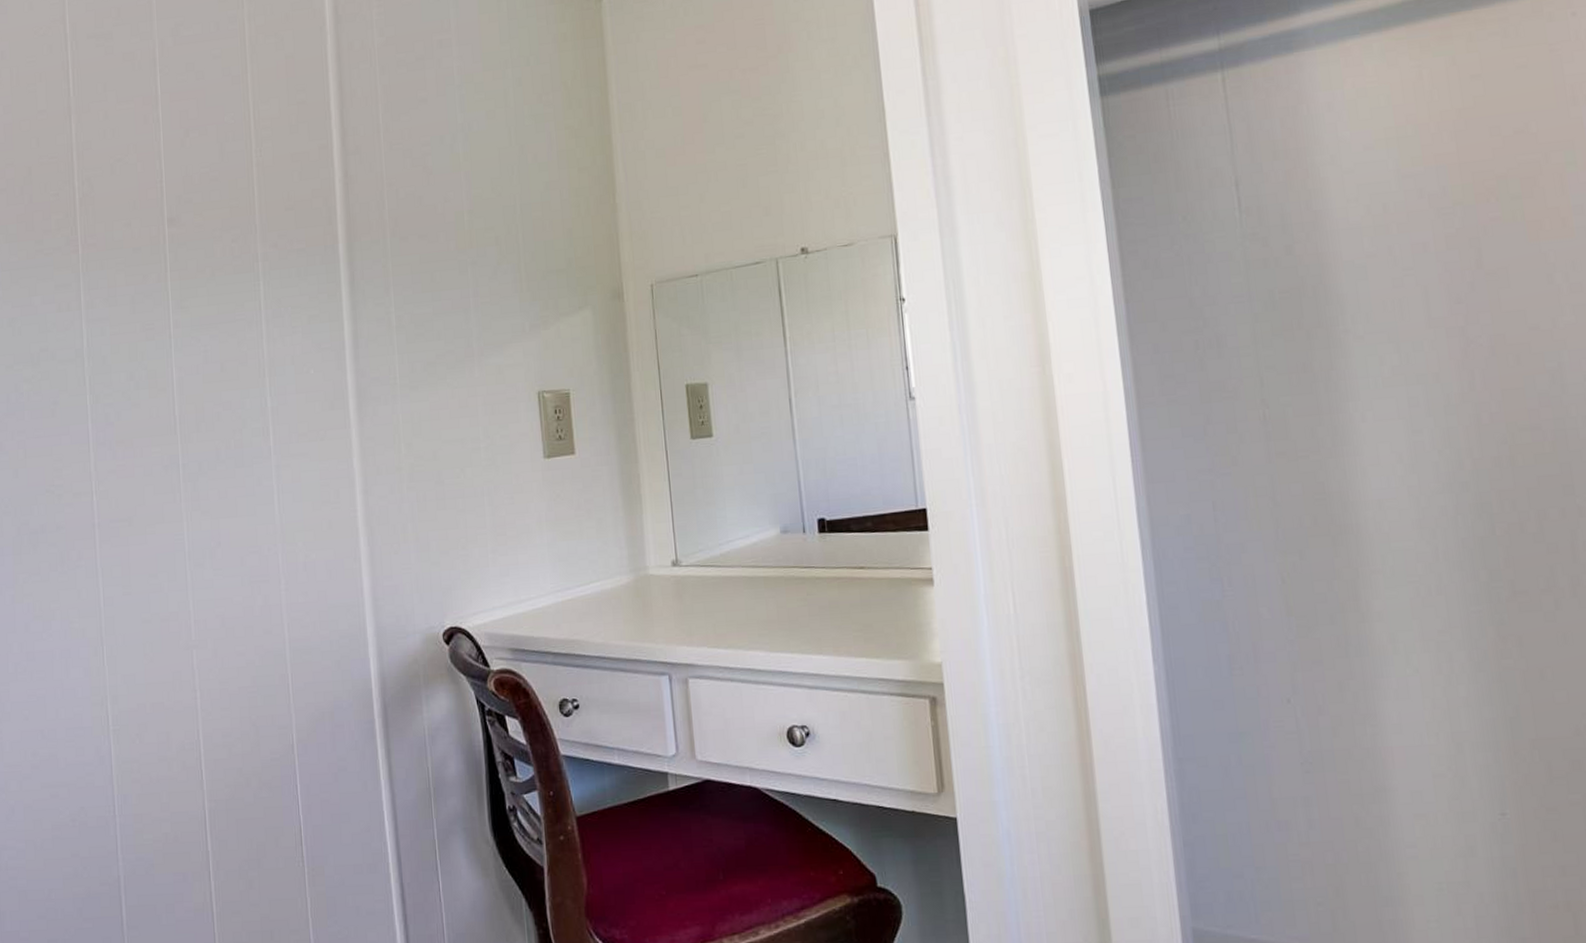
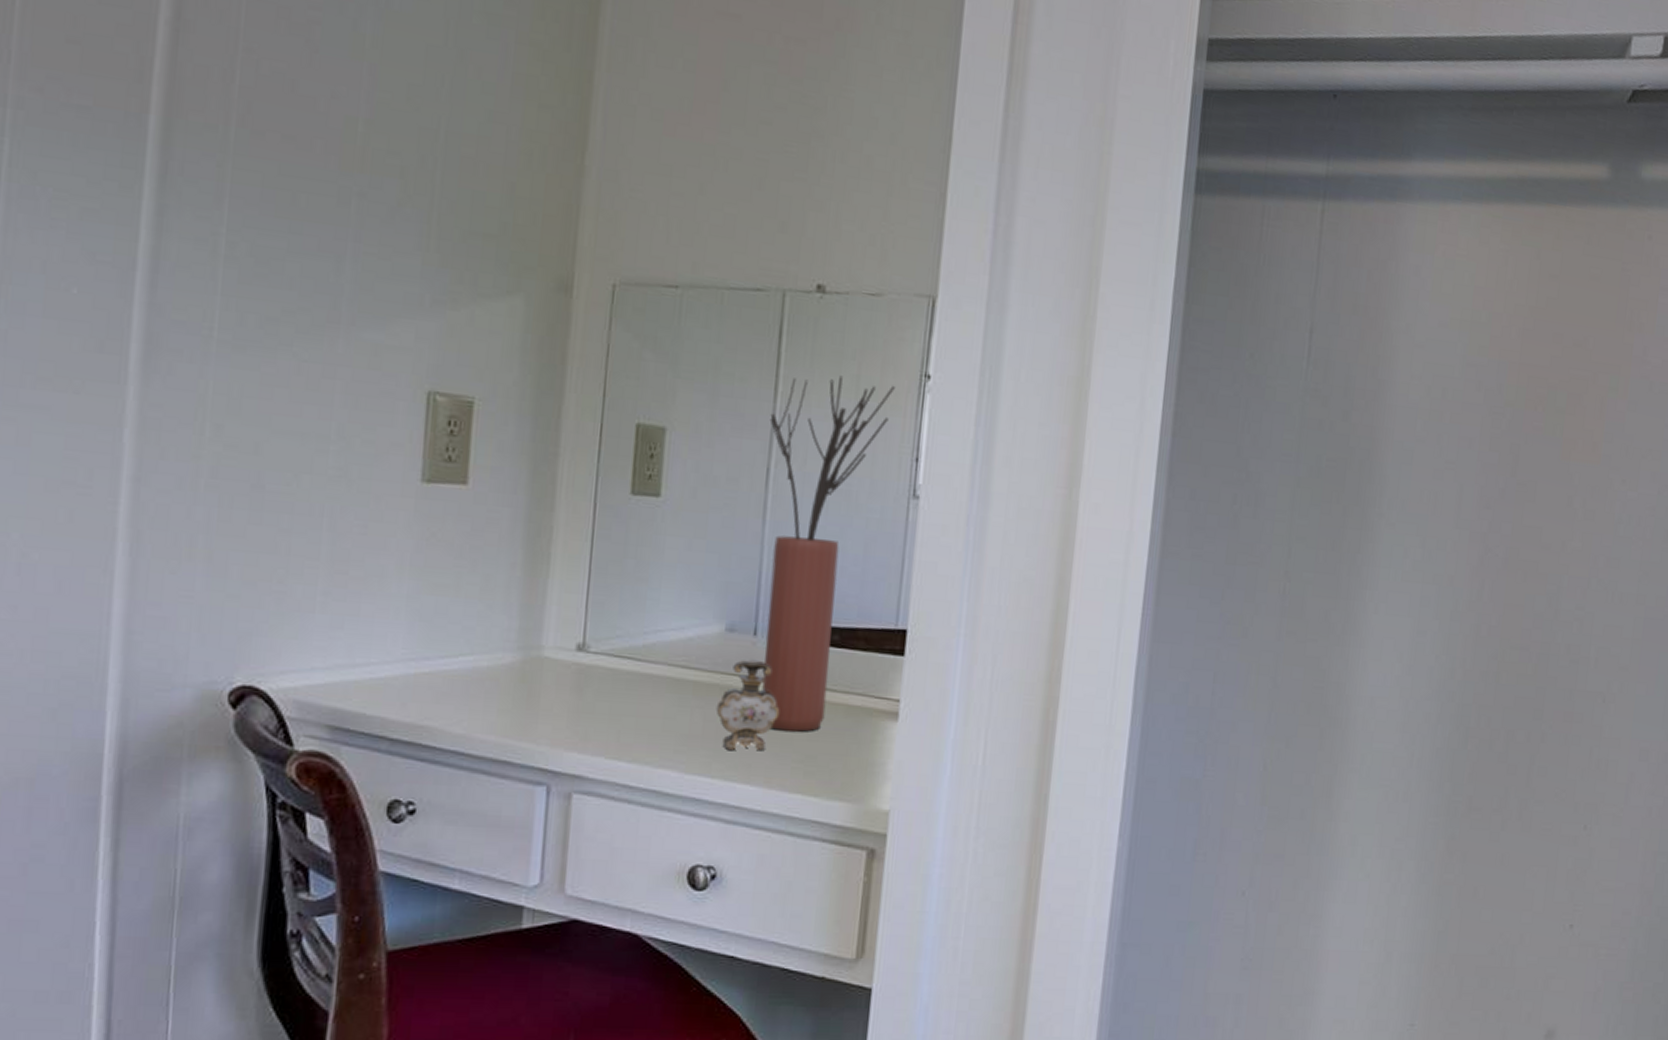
vase: none [784,312,878,607] -> present [762,375,895,732]
perfume bottle: none [784,552,836,628] -> present [715,659,780,750]

